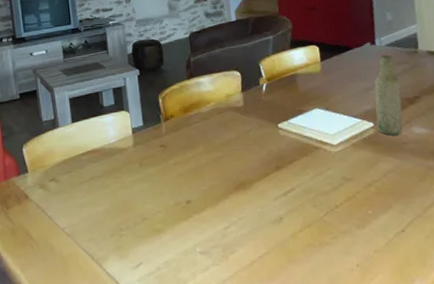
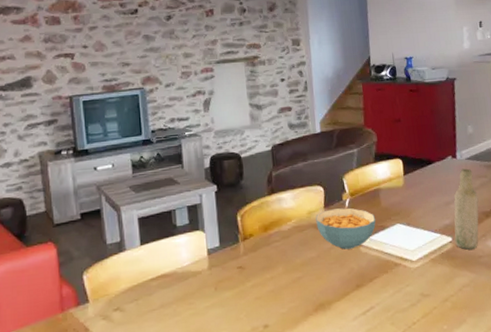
cereal bowl: none [233,92,294,132] -> present [315,208,376,250]

